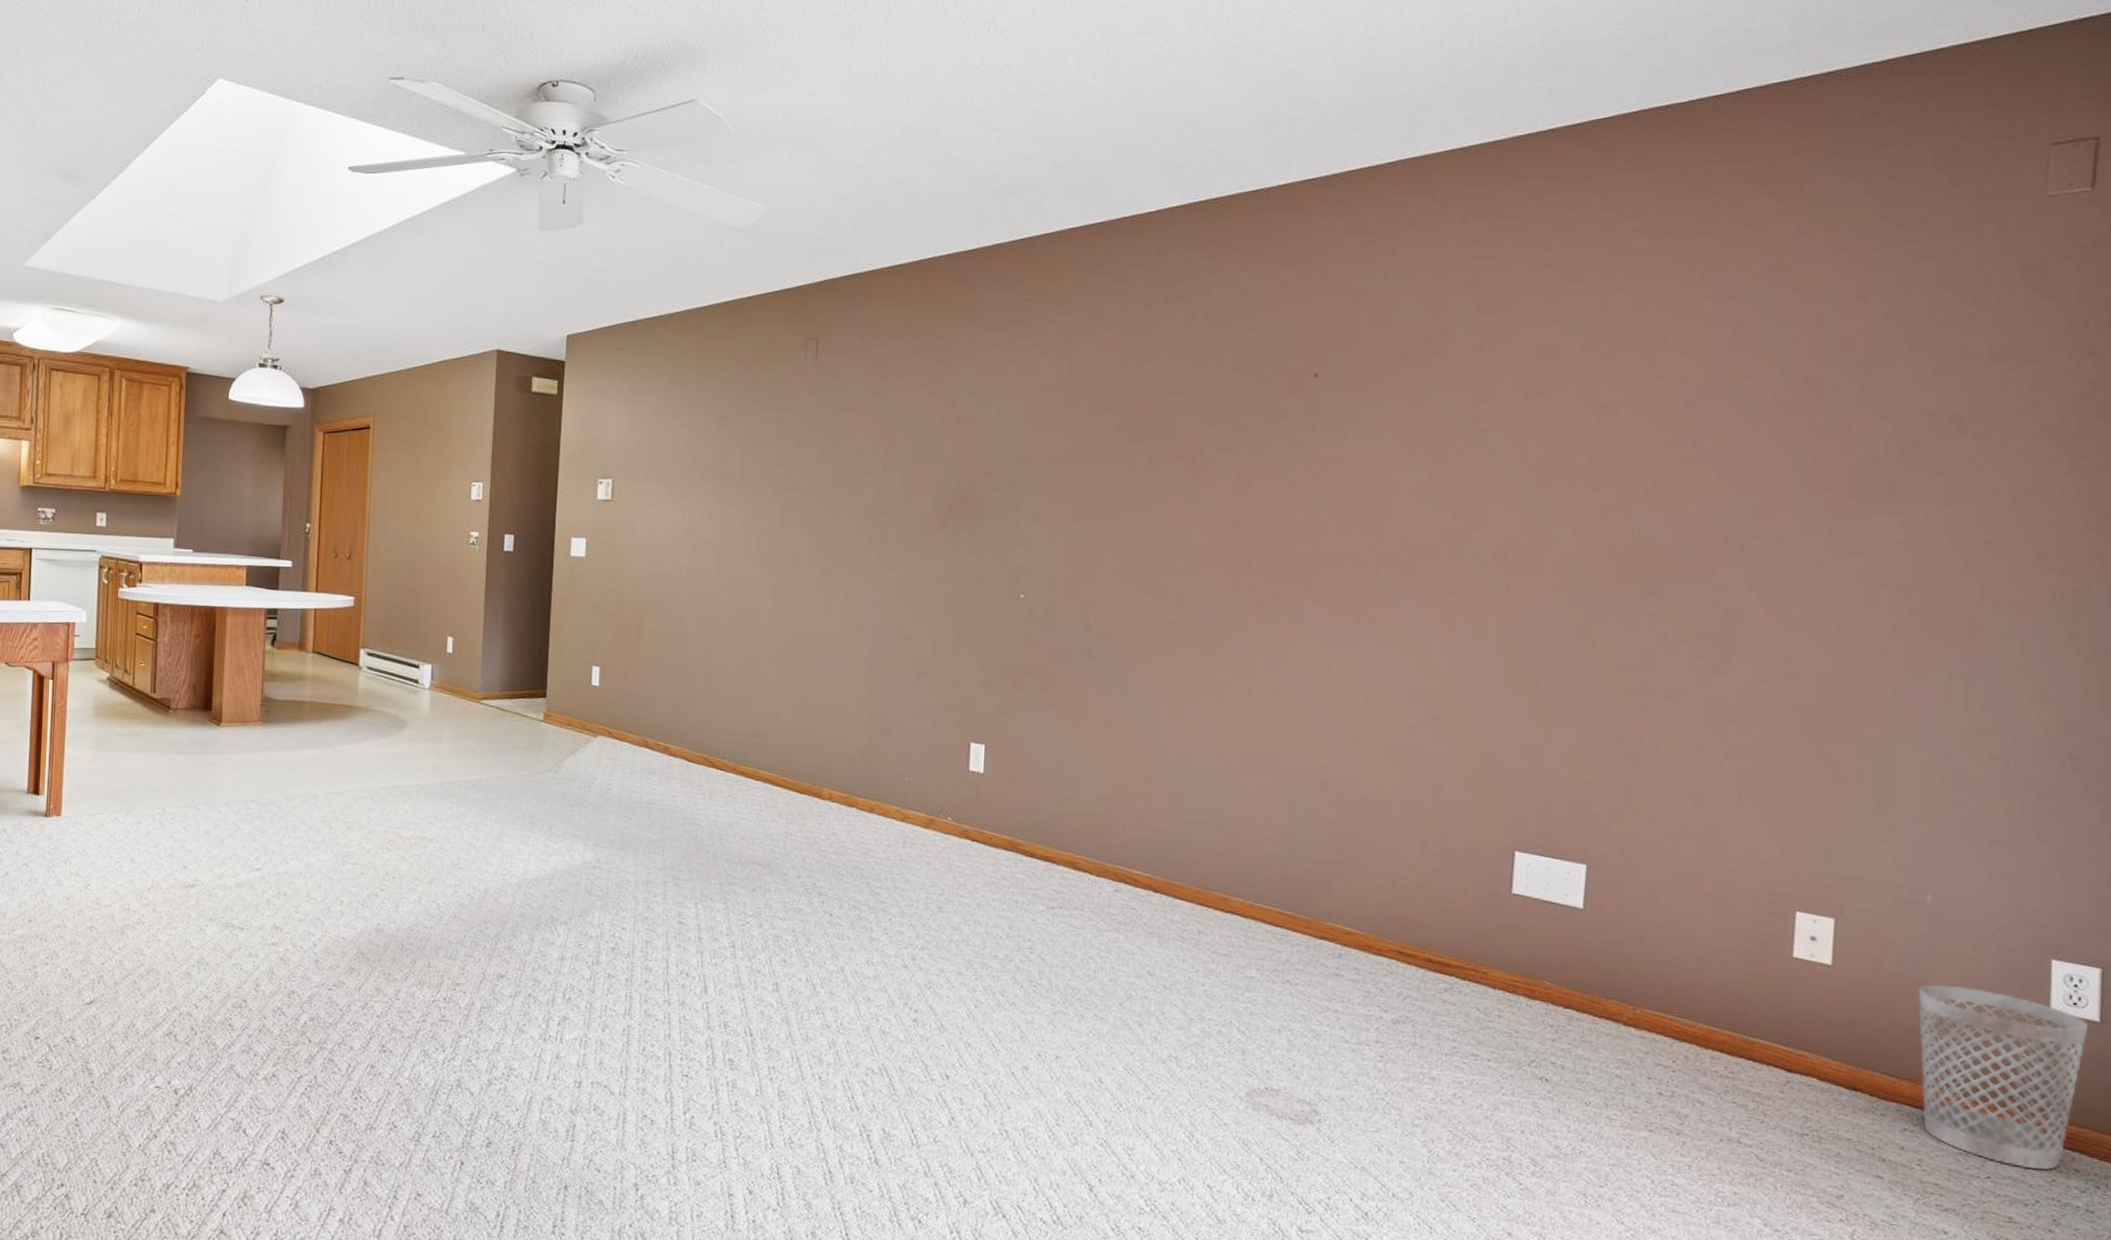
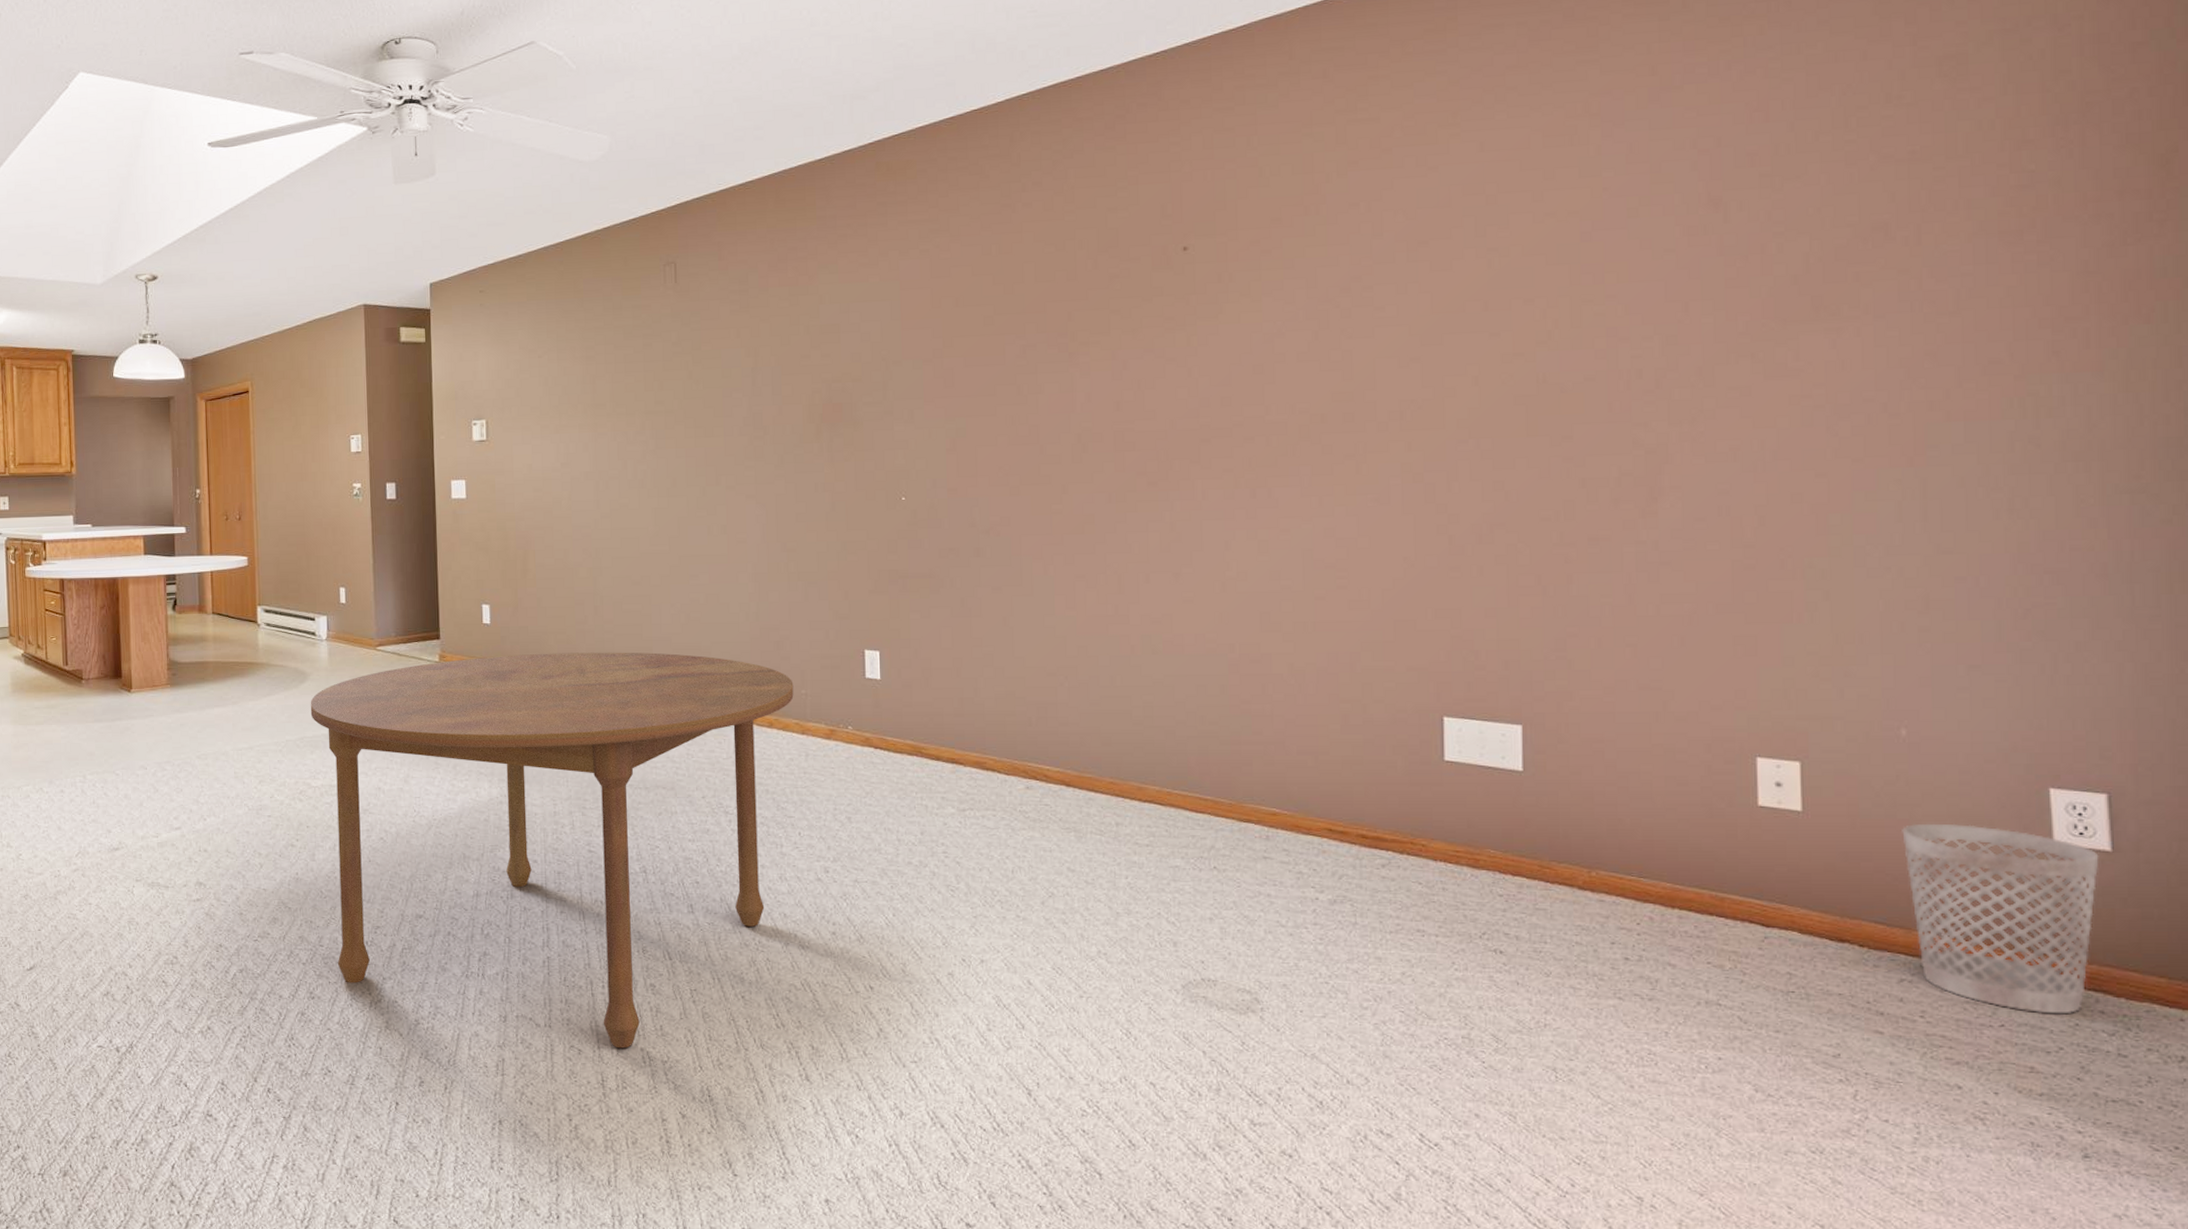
dining table: none [406,719,898,1122] -> present [310,652,794,1049]

